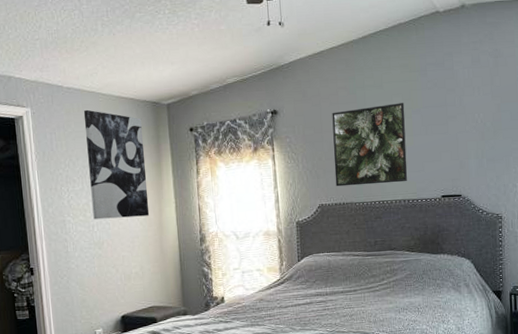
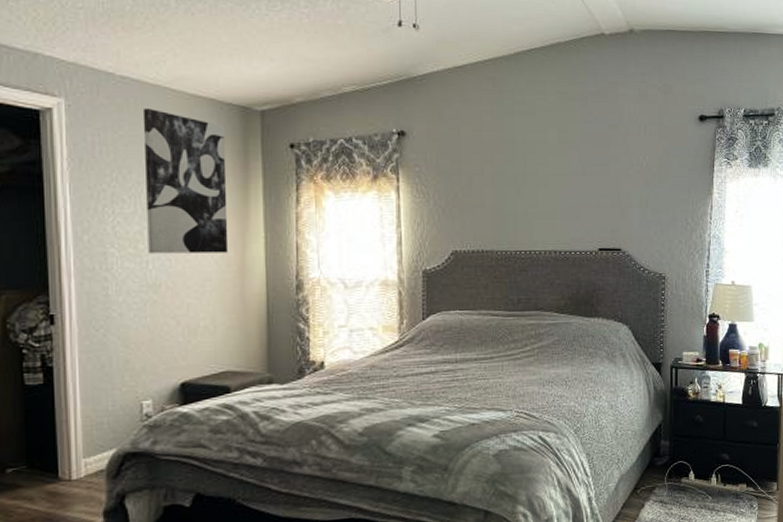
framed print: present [332,103,408,187] -> none [473,136,561,230]

